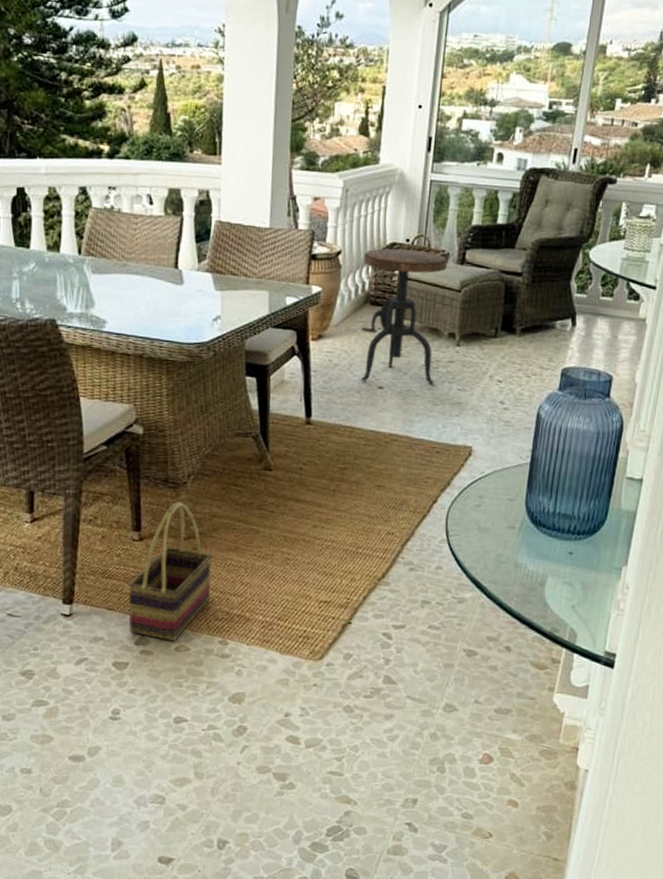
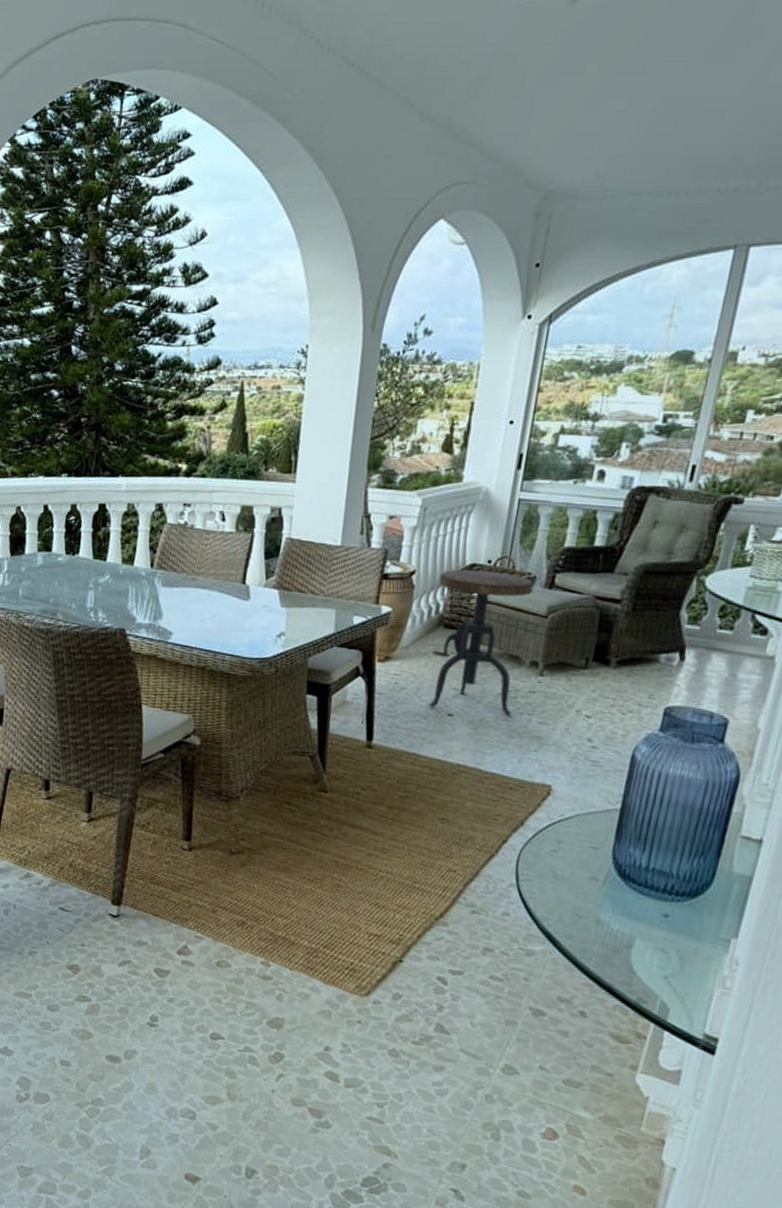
basket: present [128,502,213,642] -> none [173,815,261,956]

